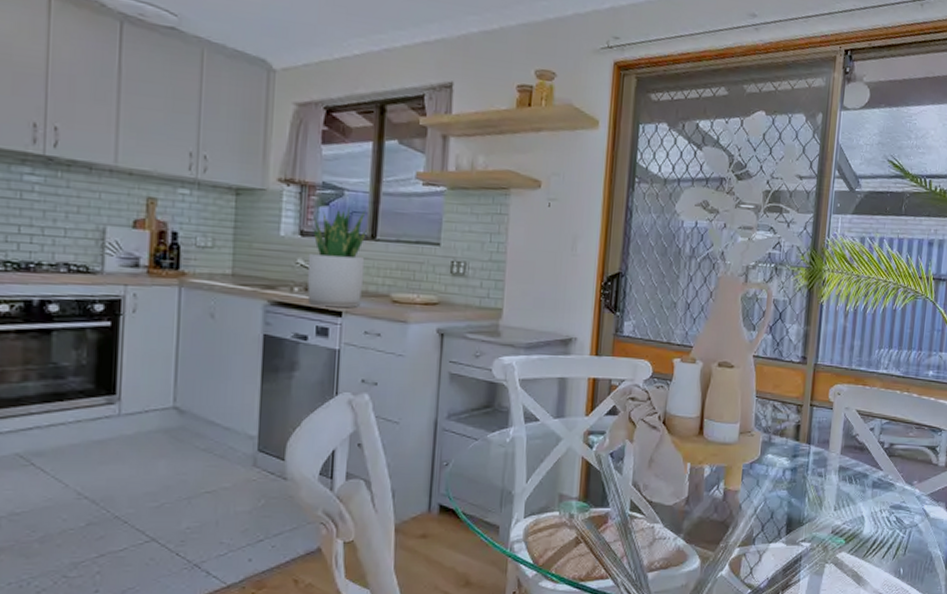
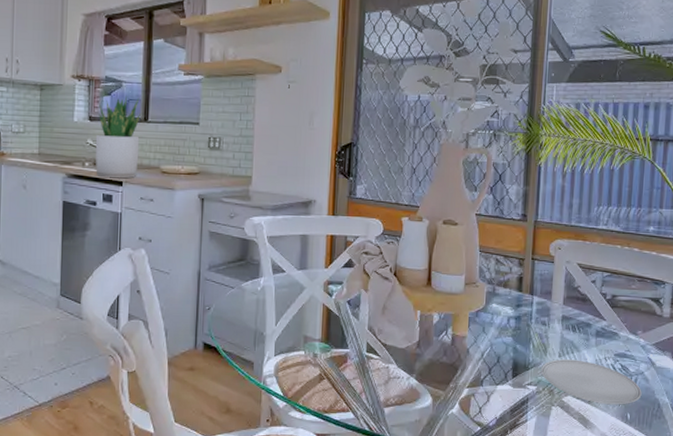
plate: none [816,513,916,560] -> present [541,359,642,405]

